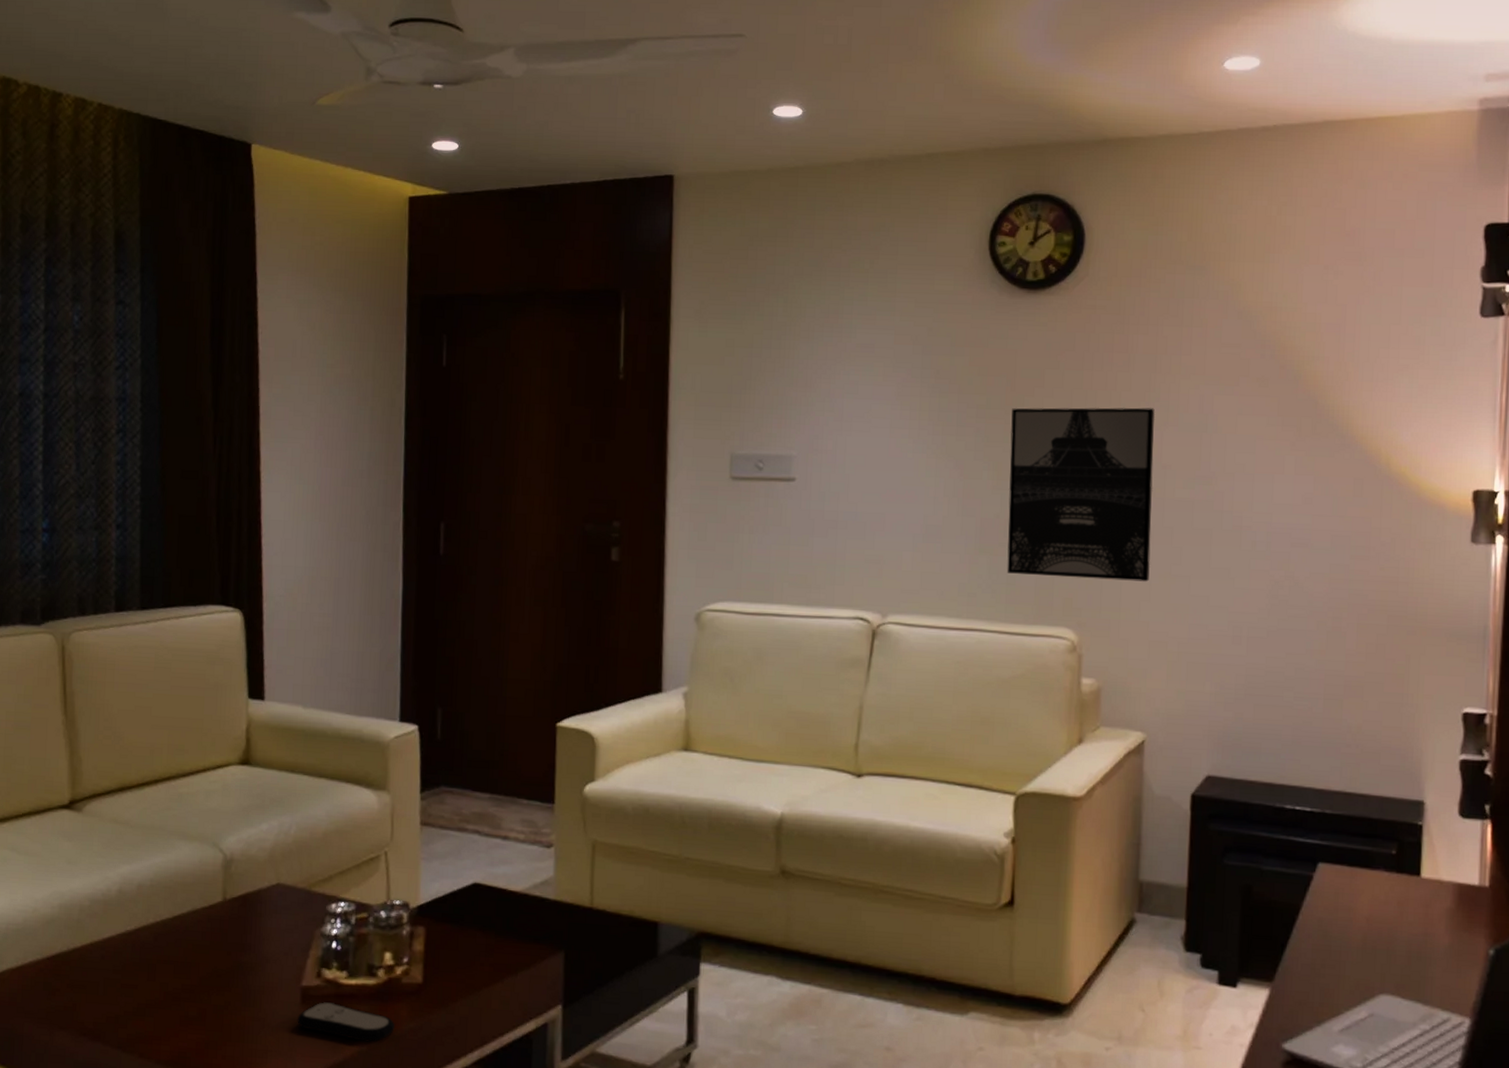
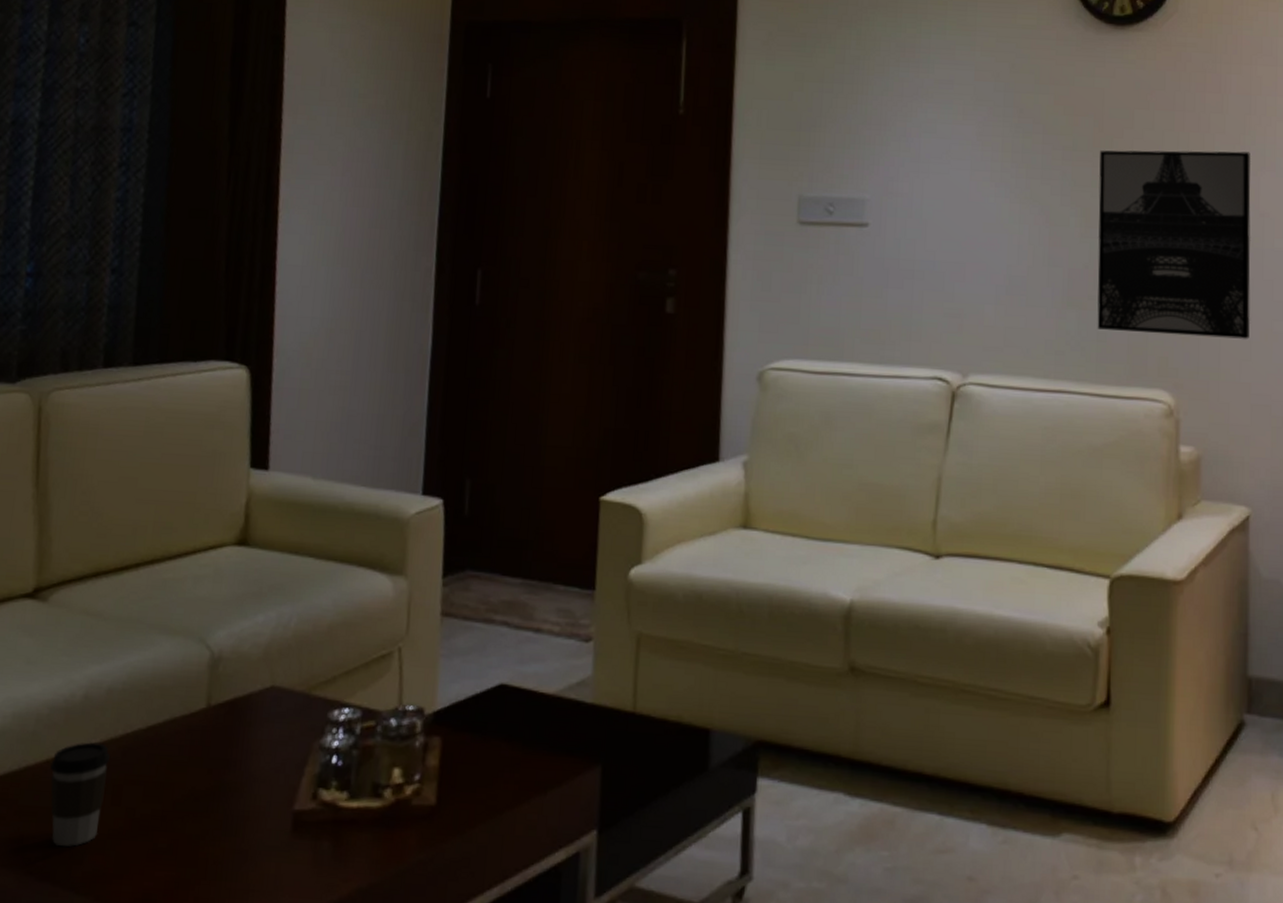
coffee cup: none [94,928,144,1014] -> present [50,742,110,847]
remote control: present [297,1001,396,1043] -> none [286,828,403,879]

